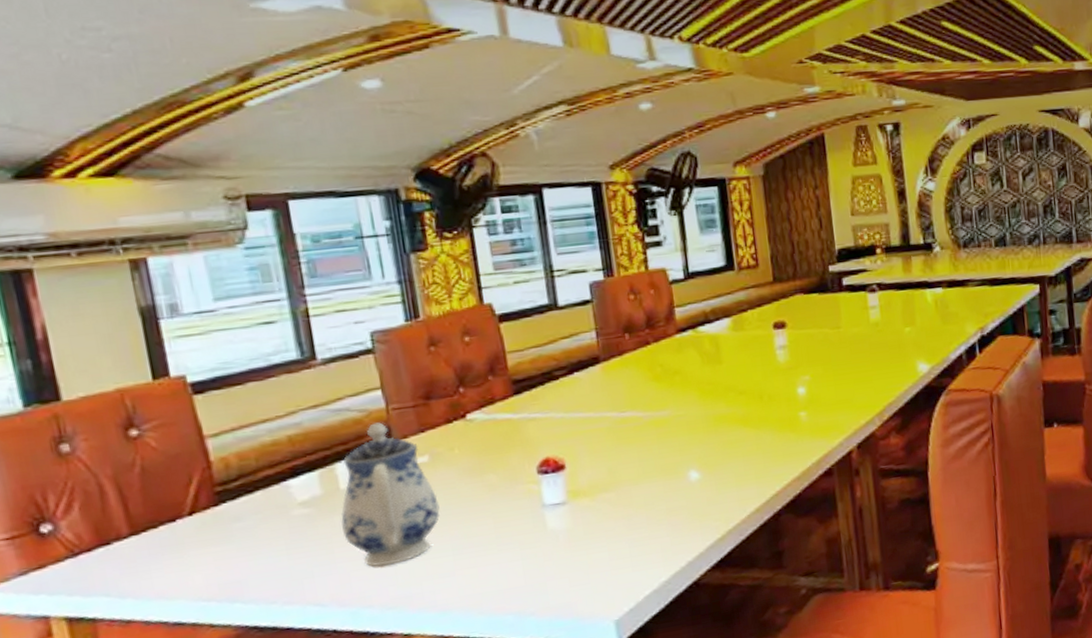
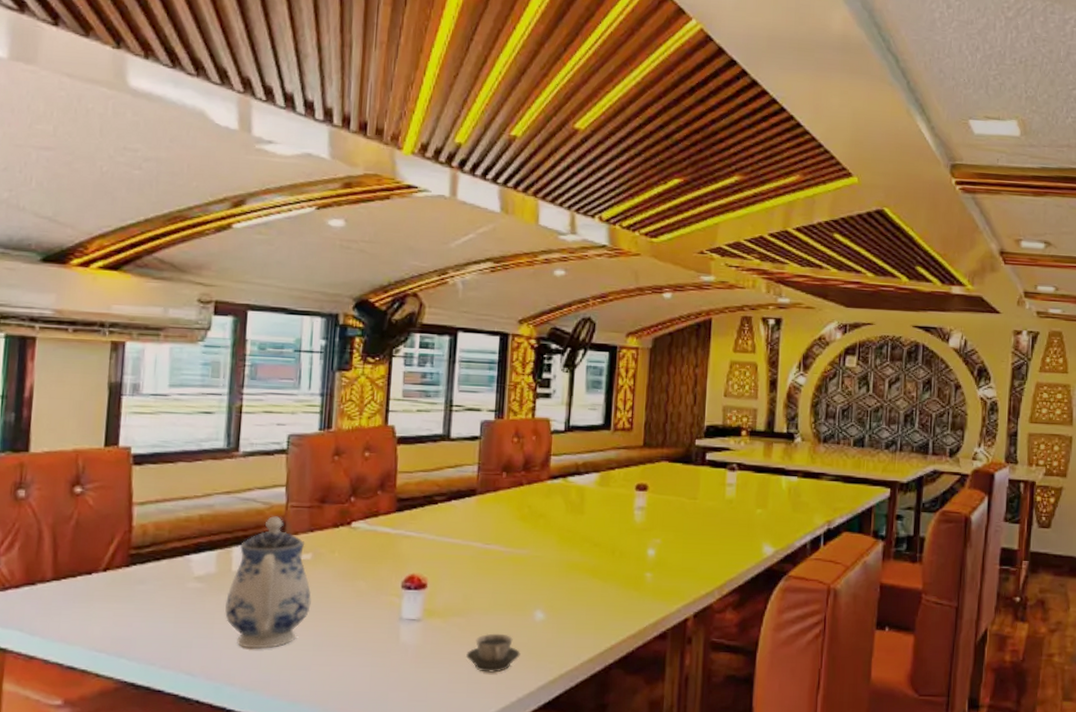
cup: none [623,500,682,543] -> present [466,633,521,673]

